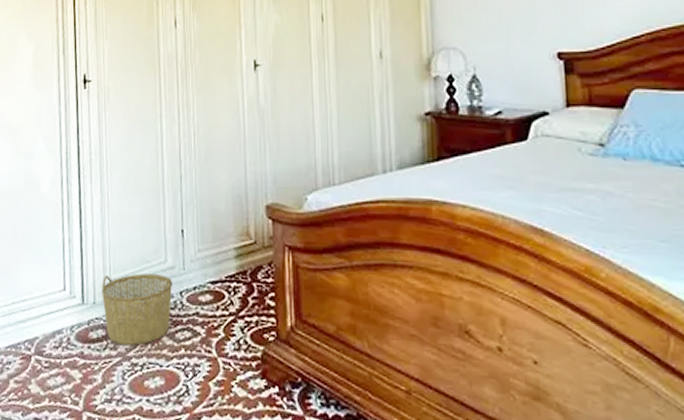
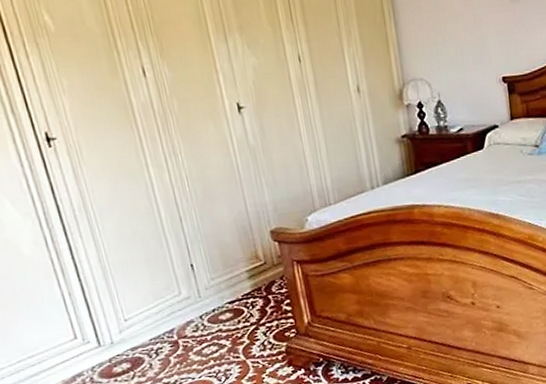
basket: present [101,273,172,346] -> none [116,305,196,372]

